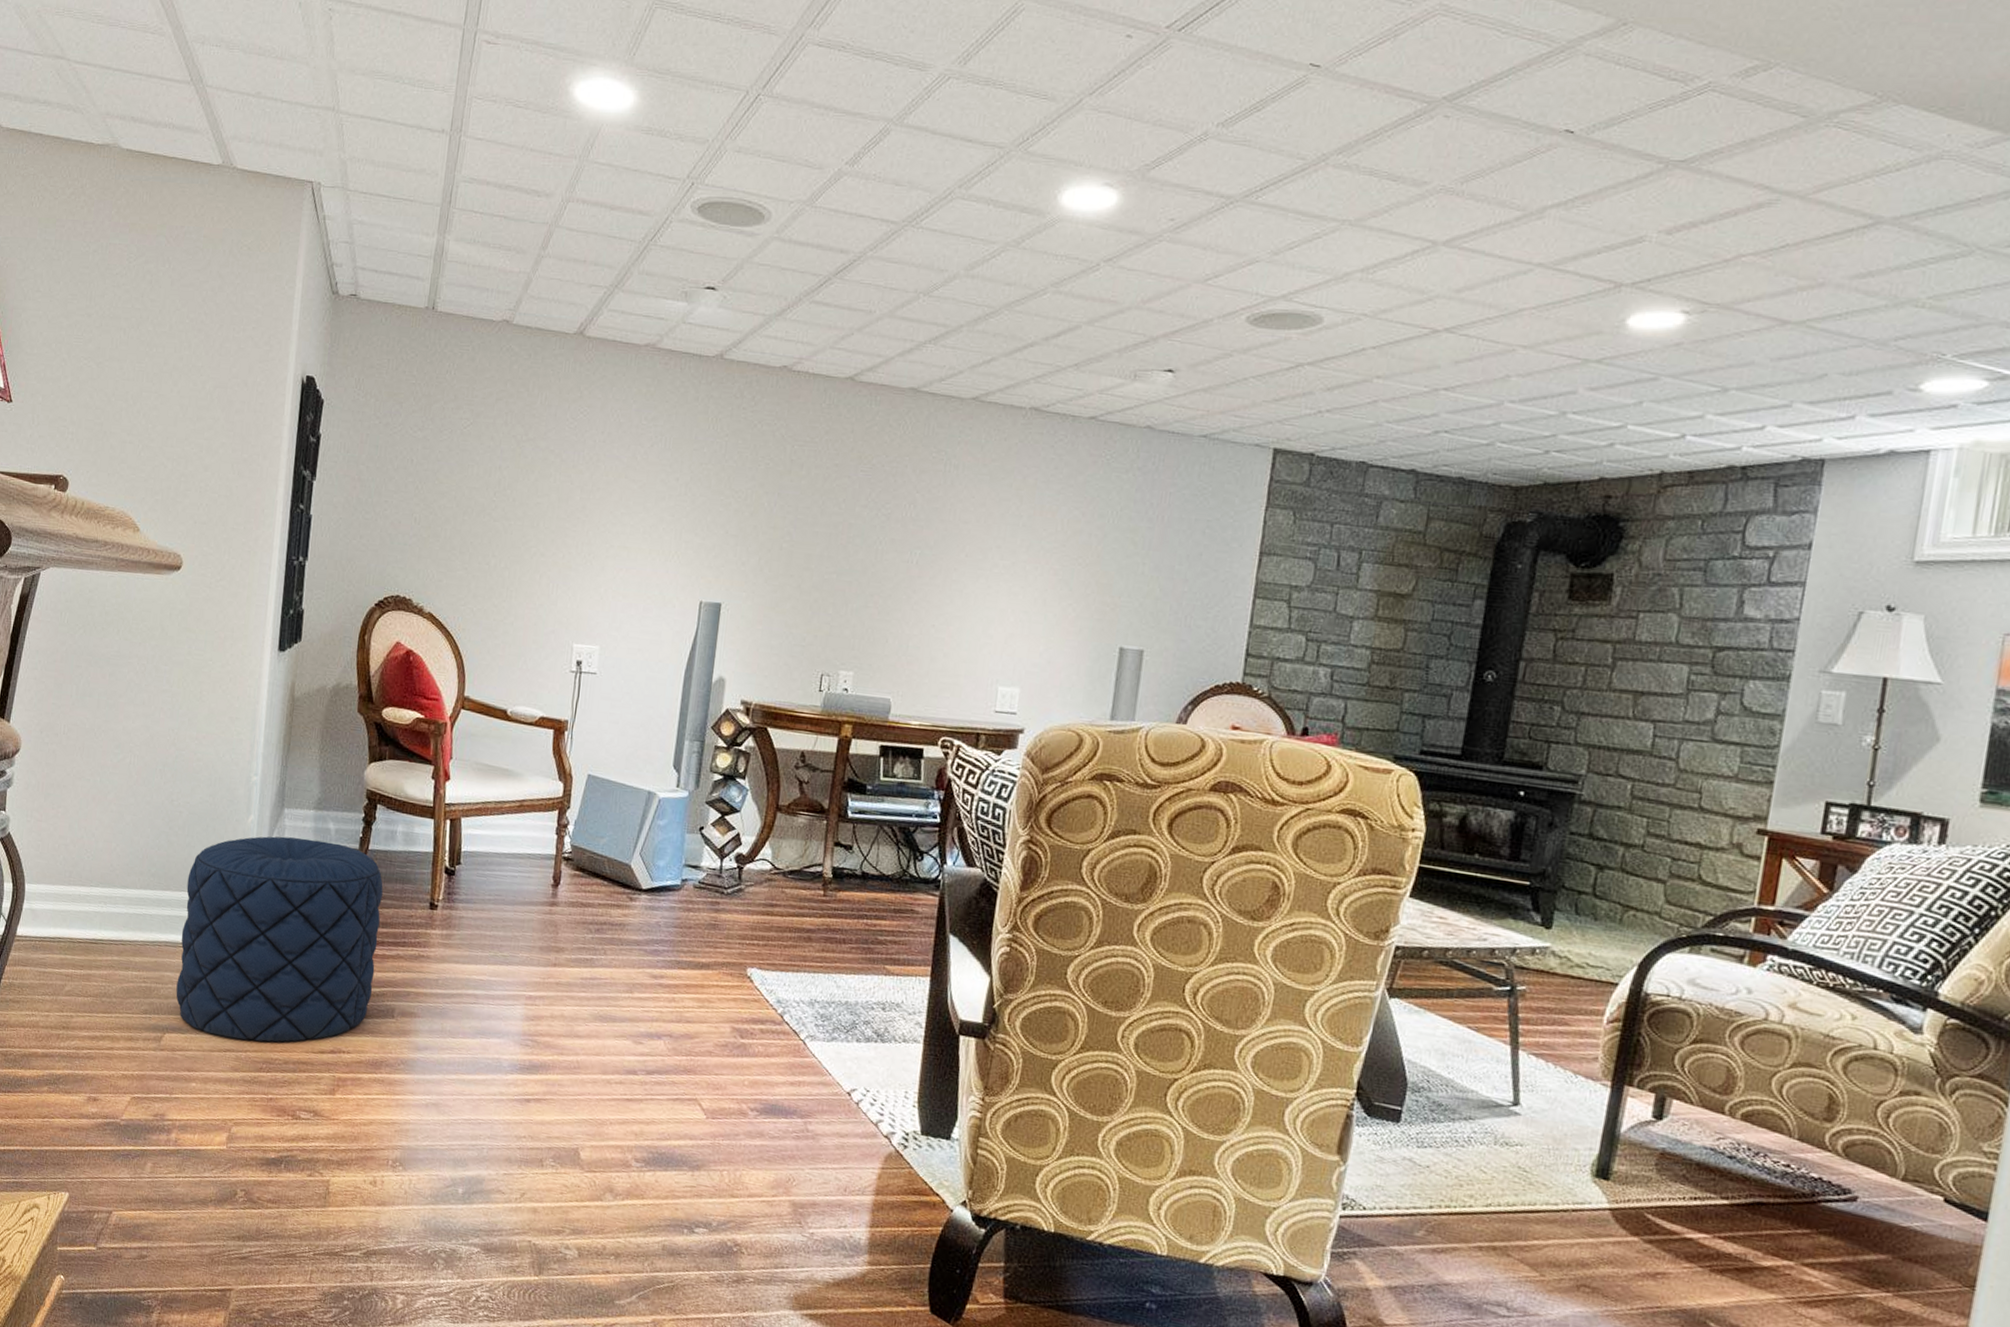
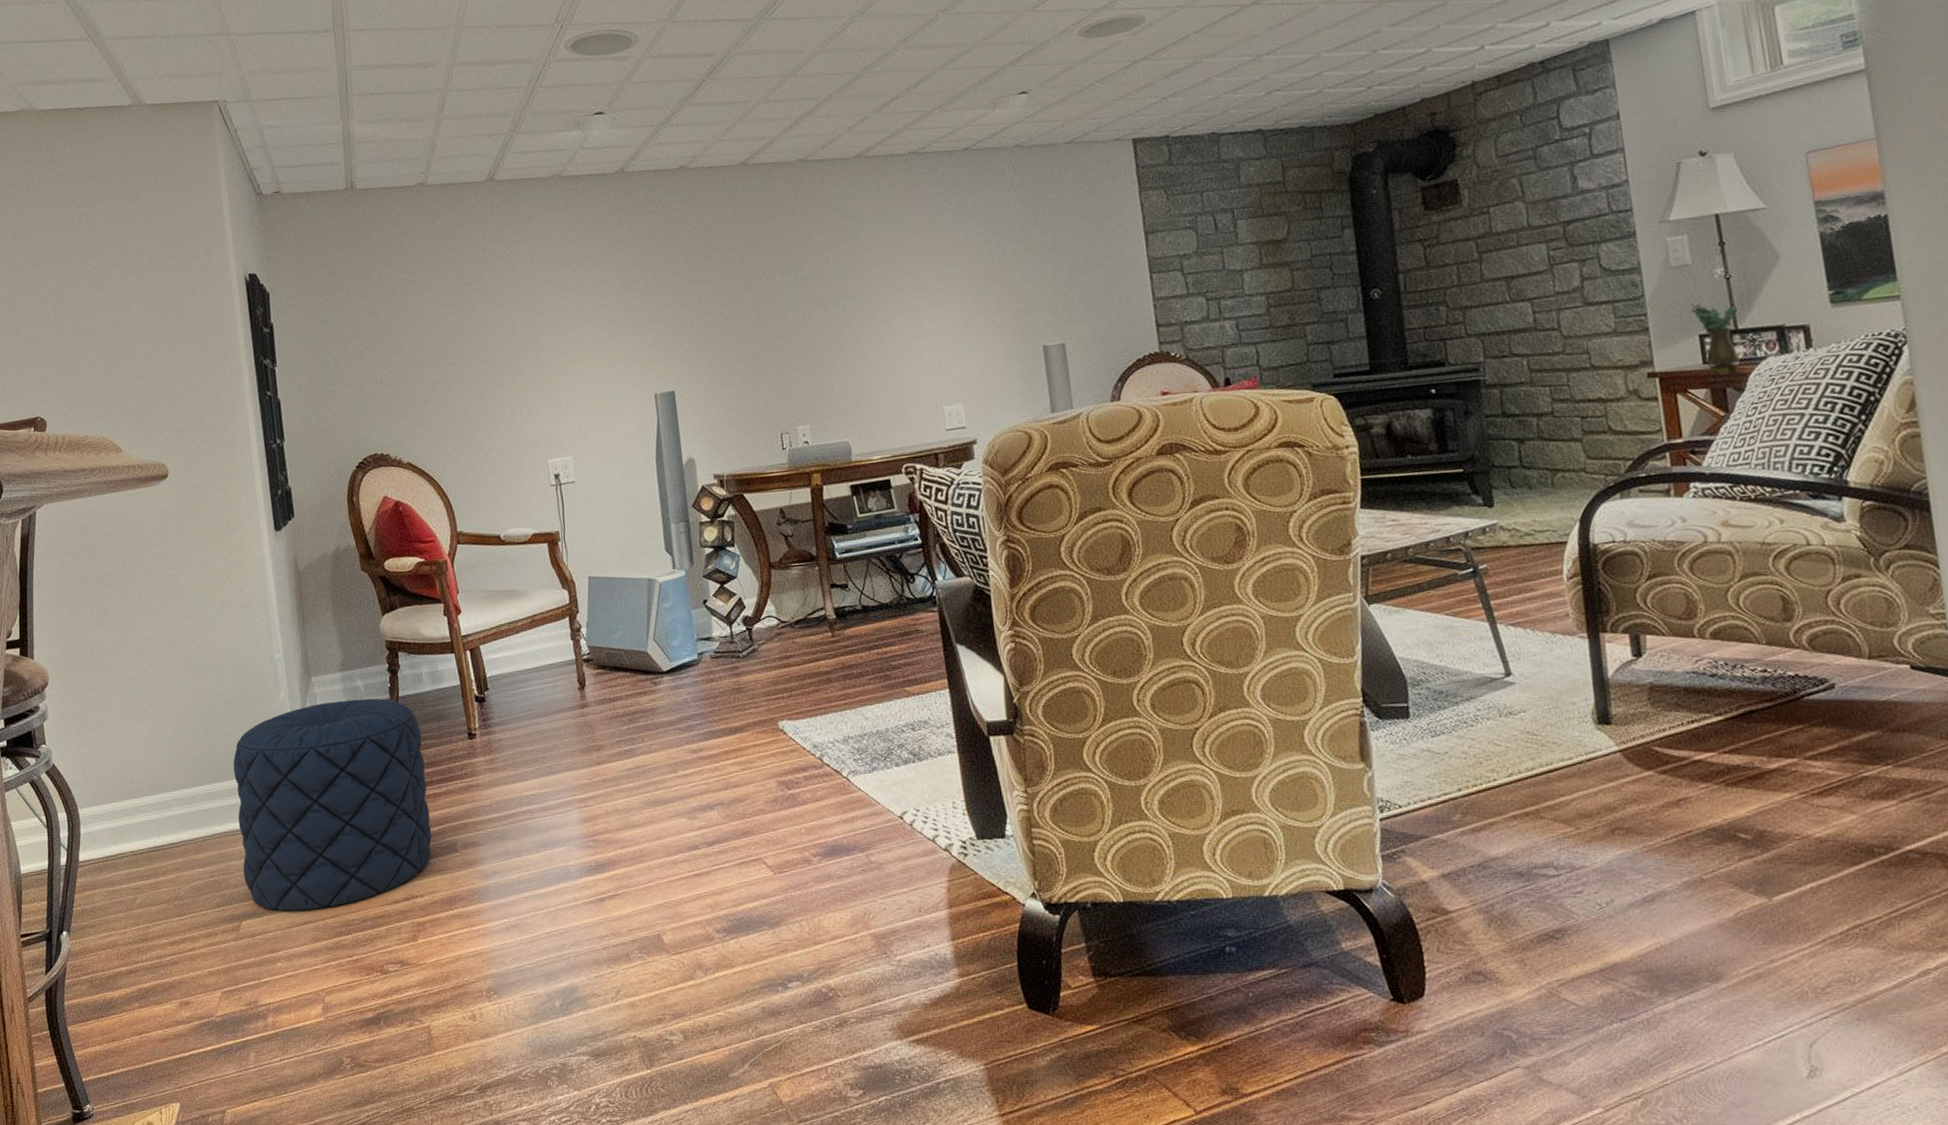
vase: none [1825,766,1875,852] -> present [1690,303,1740,375]

